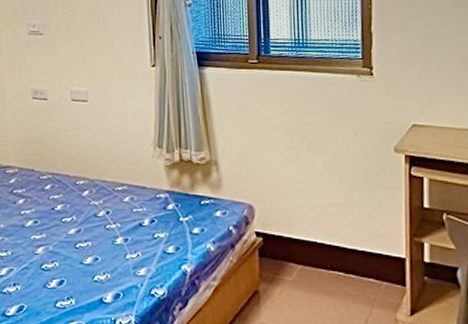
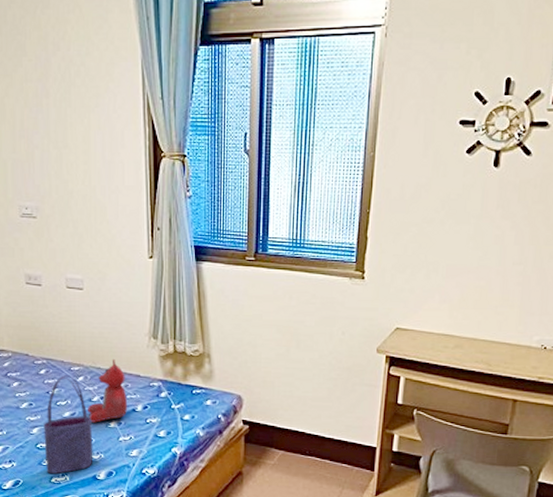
tote bag: none [48,190,100,297] -> present [43,375,93,474]
stuffed bear: none [93,170,135,240] -> present [88,358,128,423]

